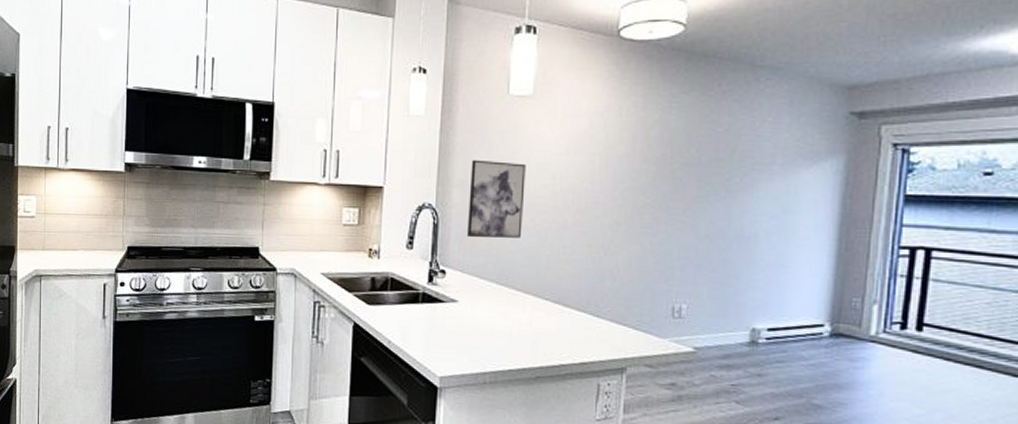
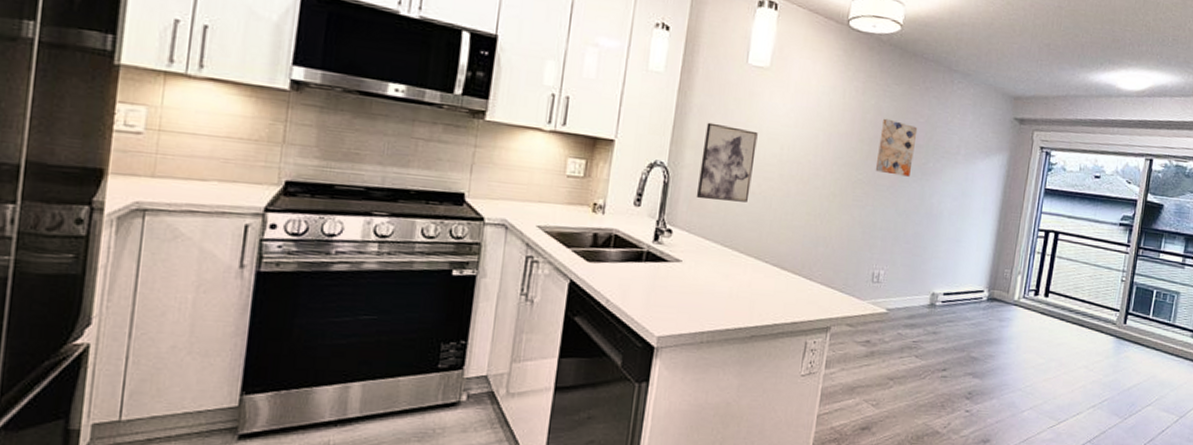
wall art: none [665,133,716,196] -> present [875,118,918,177]

